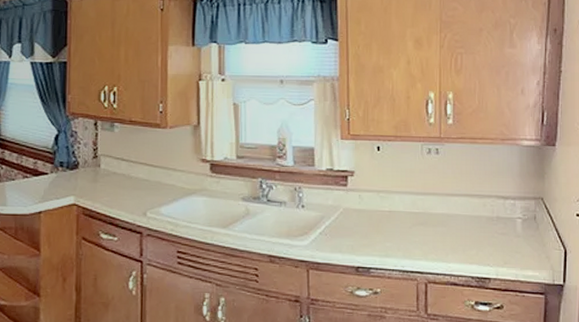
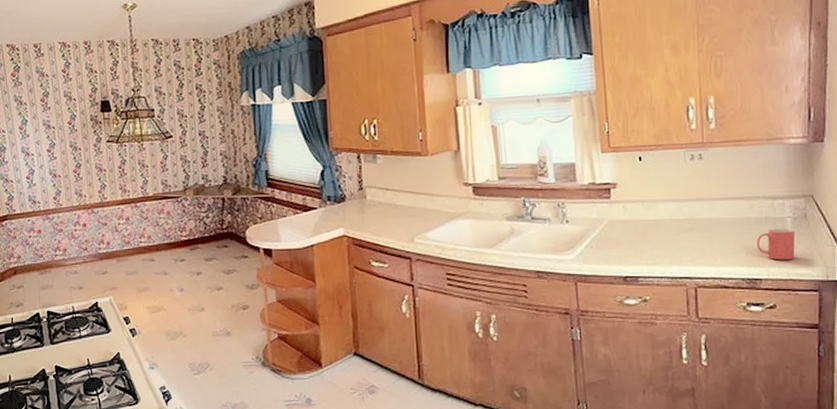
mug: none [487,228,524,261] -> present [756,228,795,260]

